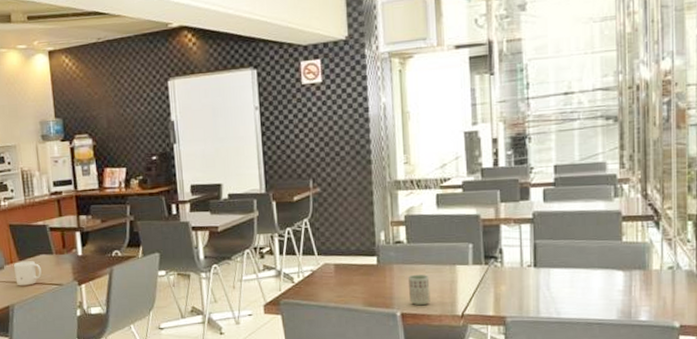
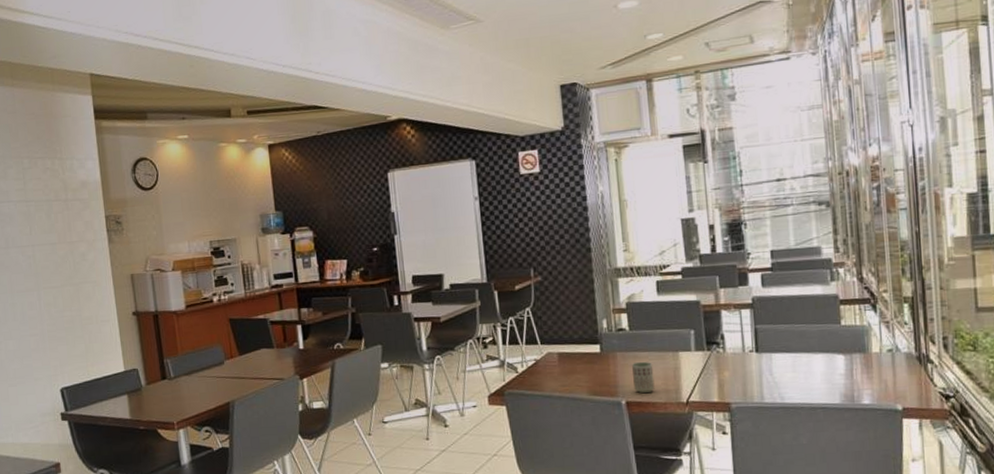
mug: present [13,261,42,286] -> none [233,355,263,382]

